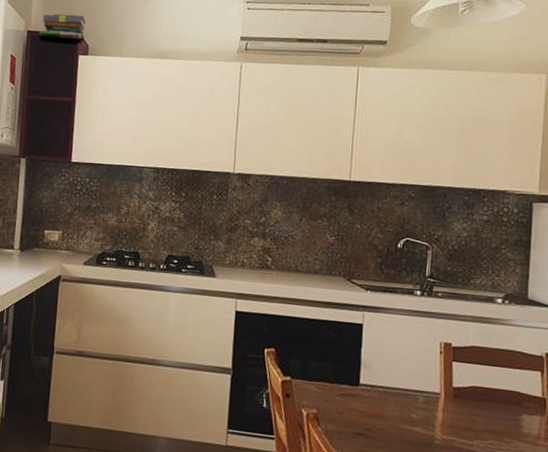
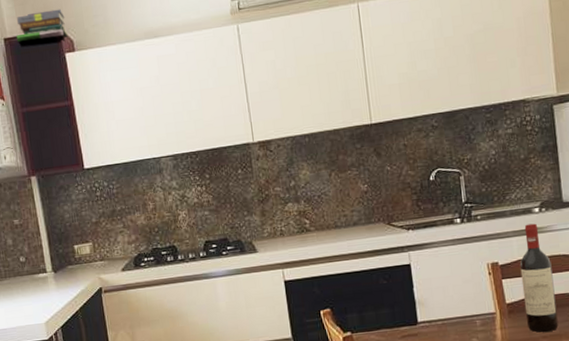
wine bottle: none [470,312,506,427] -> present [520,223,559,333]

